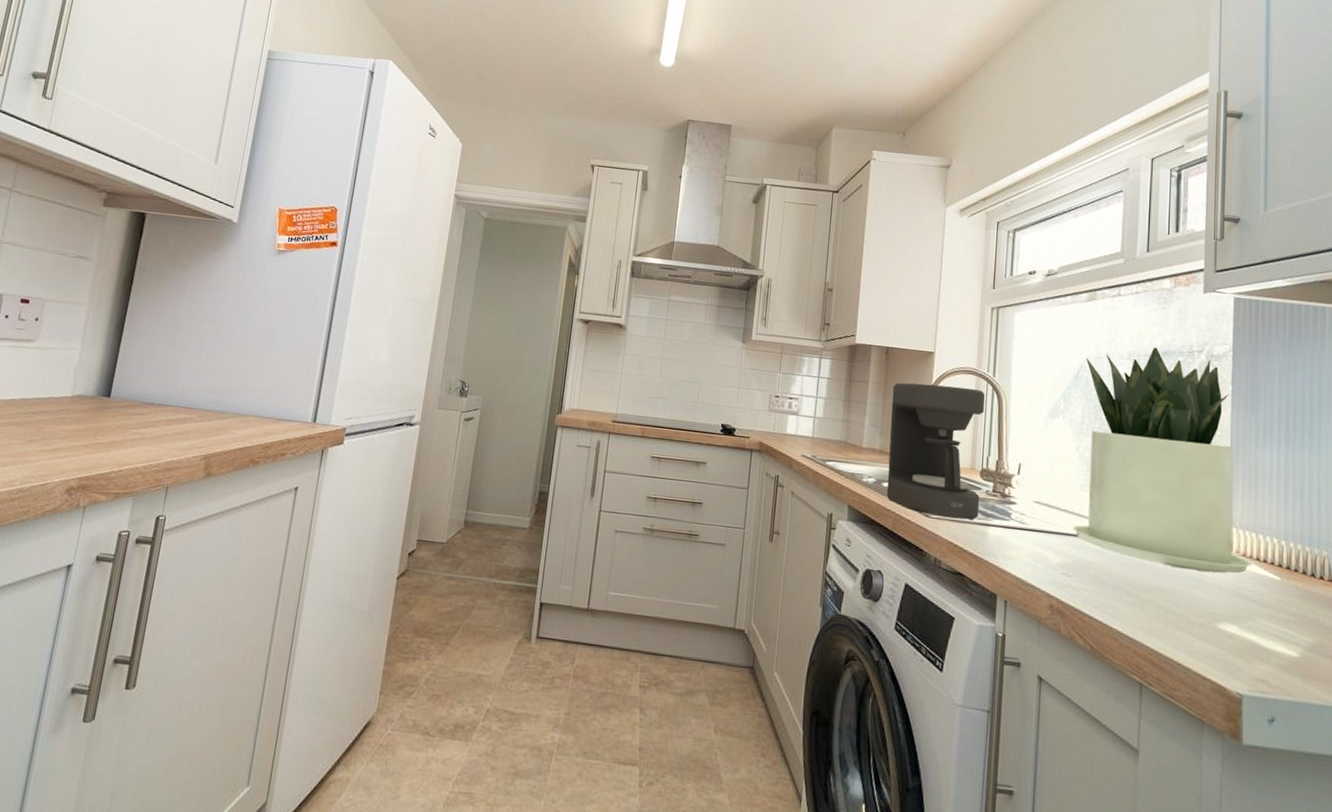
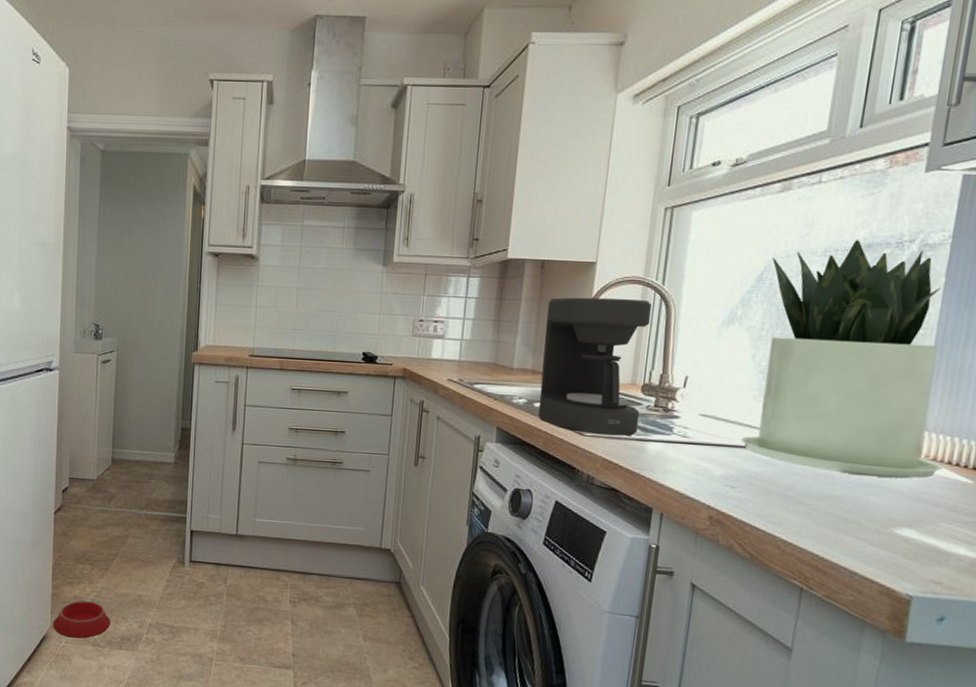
pet bowl: none [379,679,445,725] -> present [53,600,110,638]

